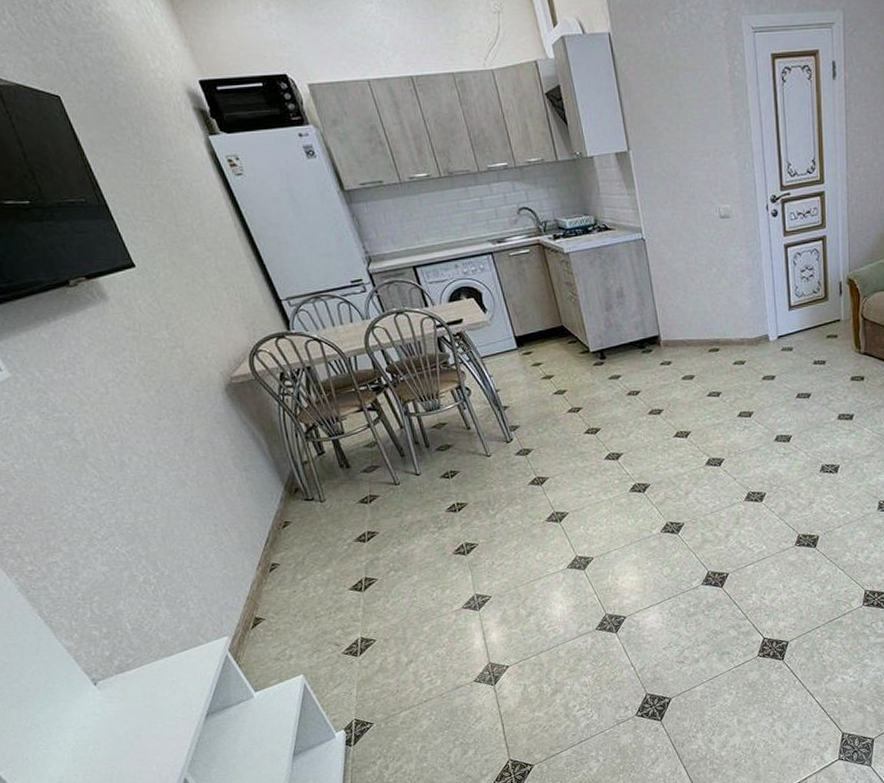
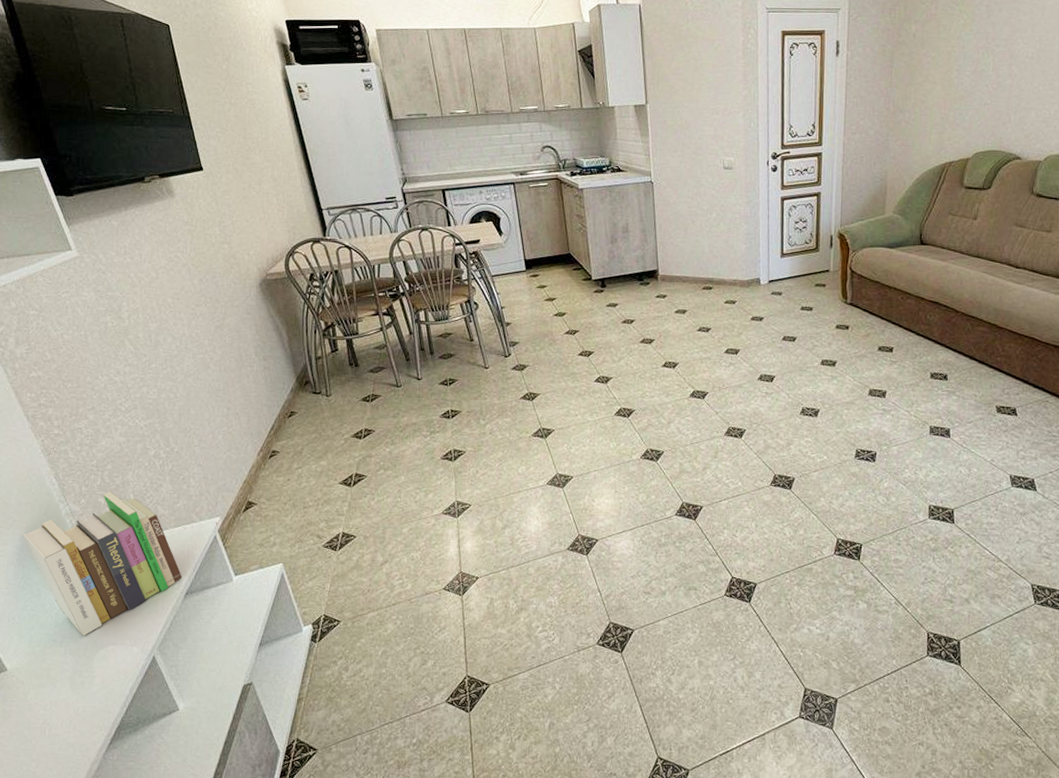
books: none [16,623,200,768] -> present [22,492,183,636]

